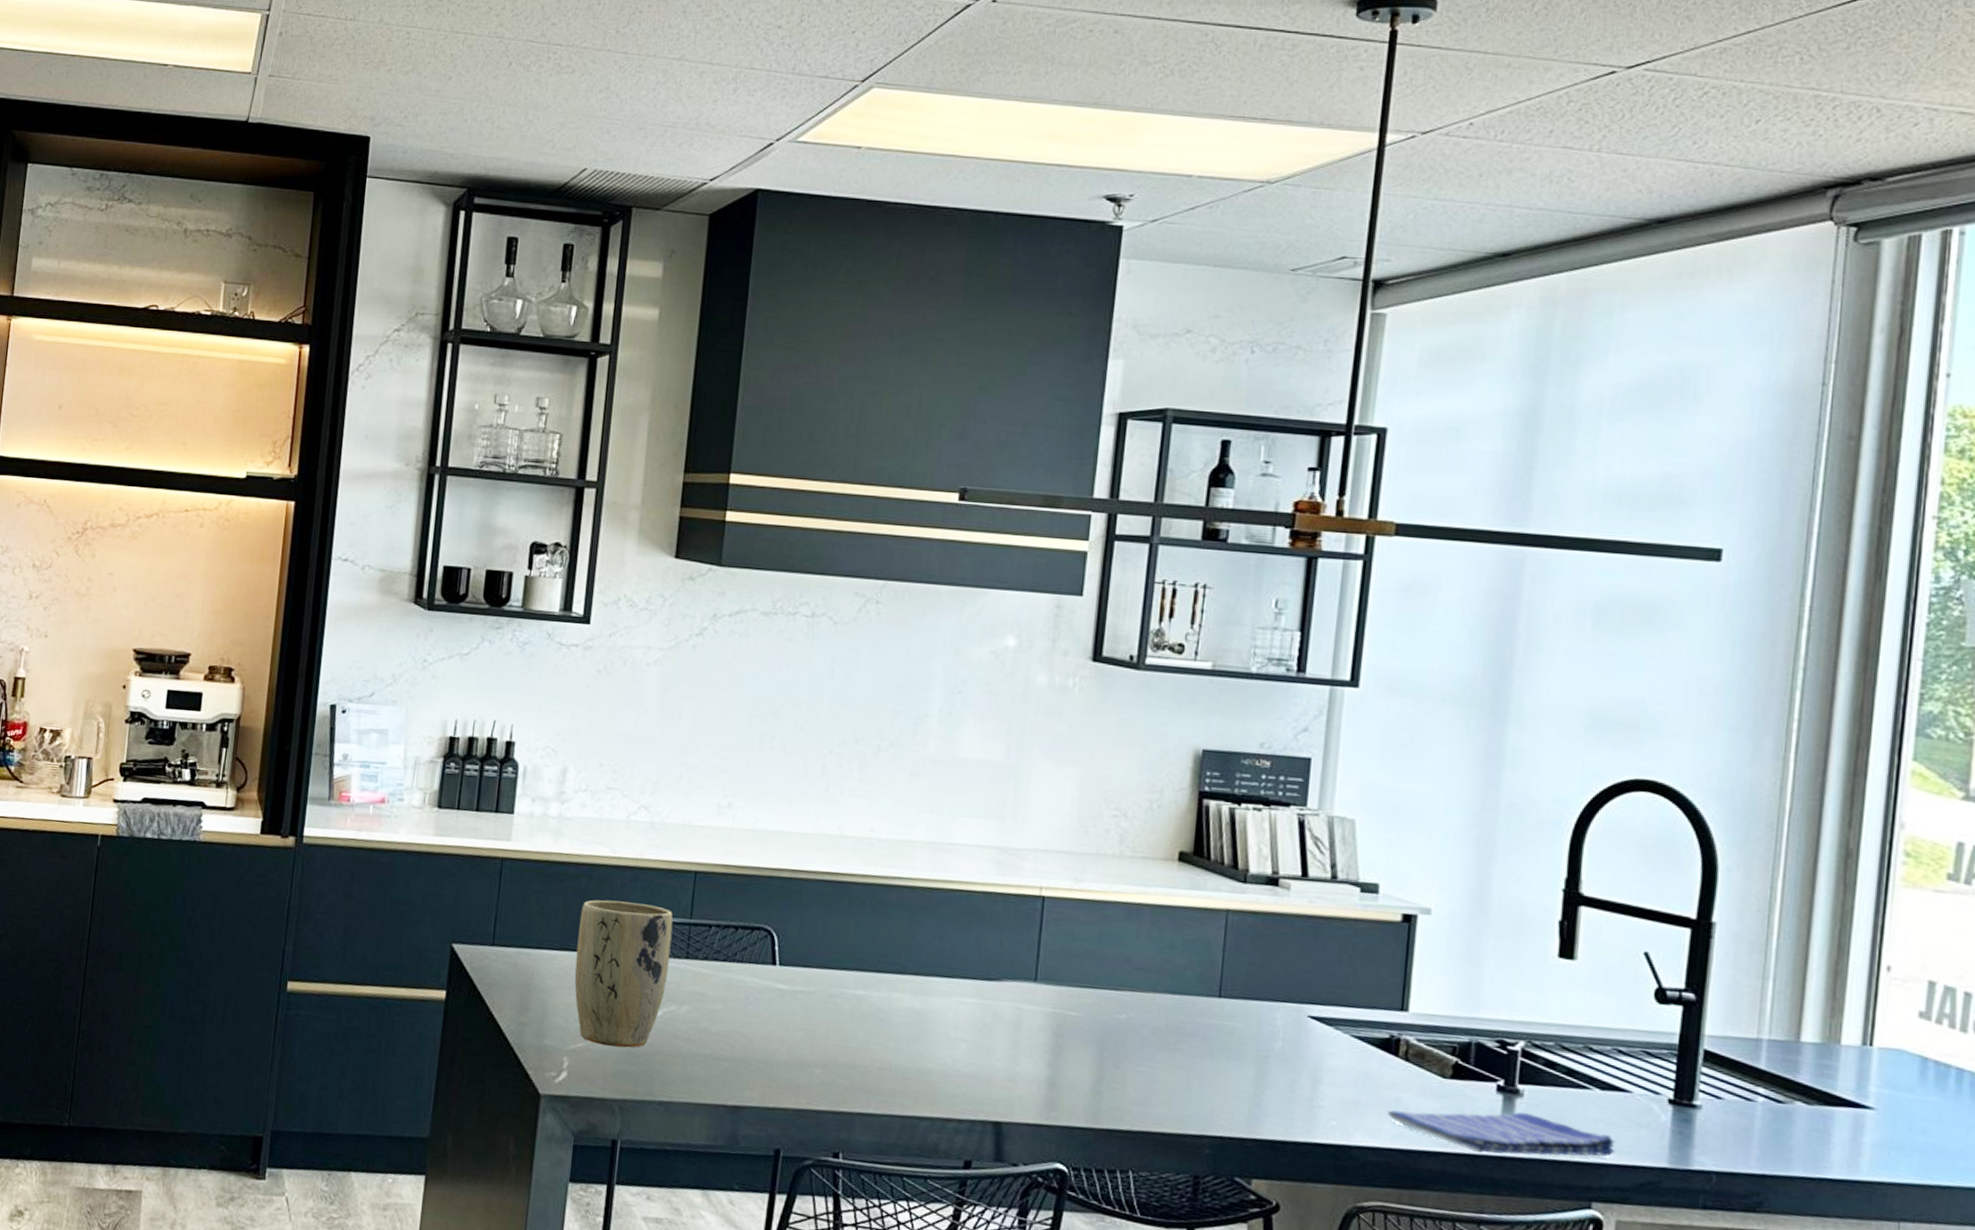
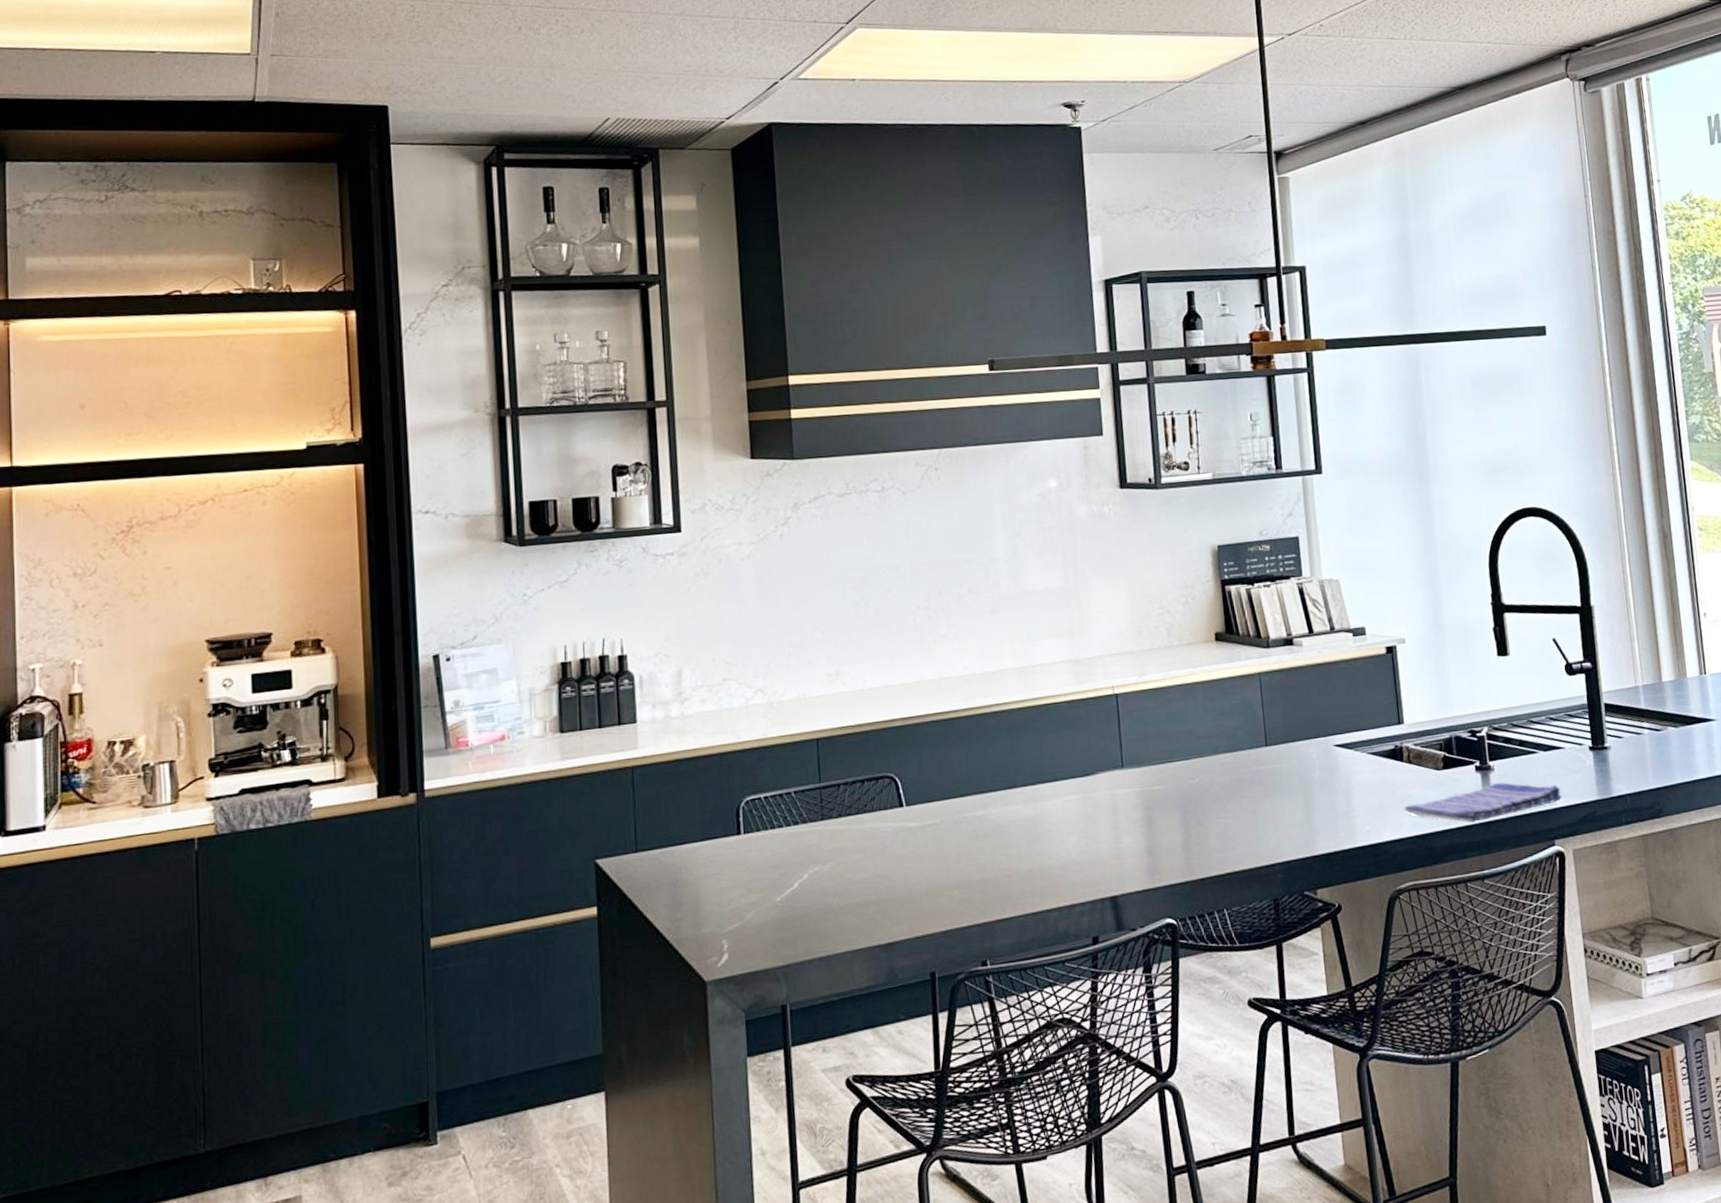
plant pot: present [574,900,674,1048] -> none [716,778,808,920]

